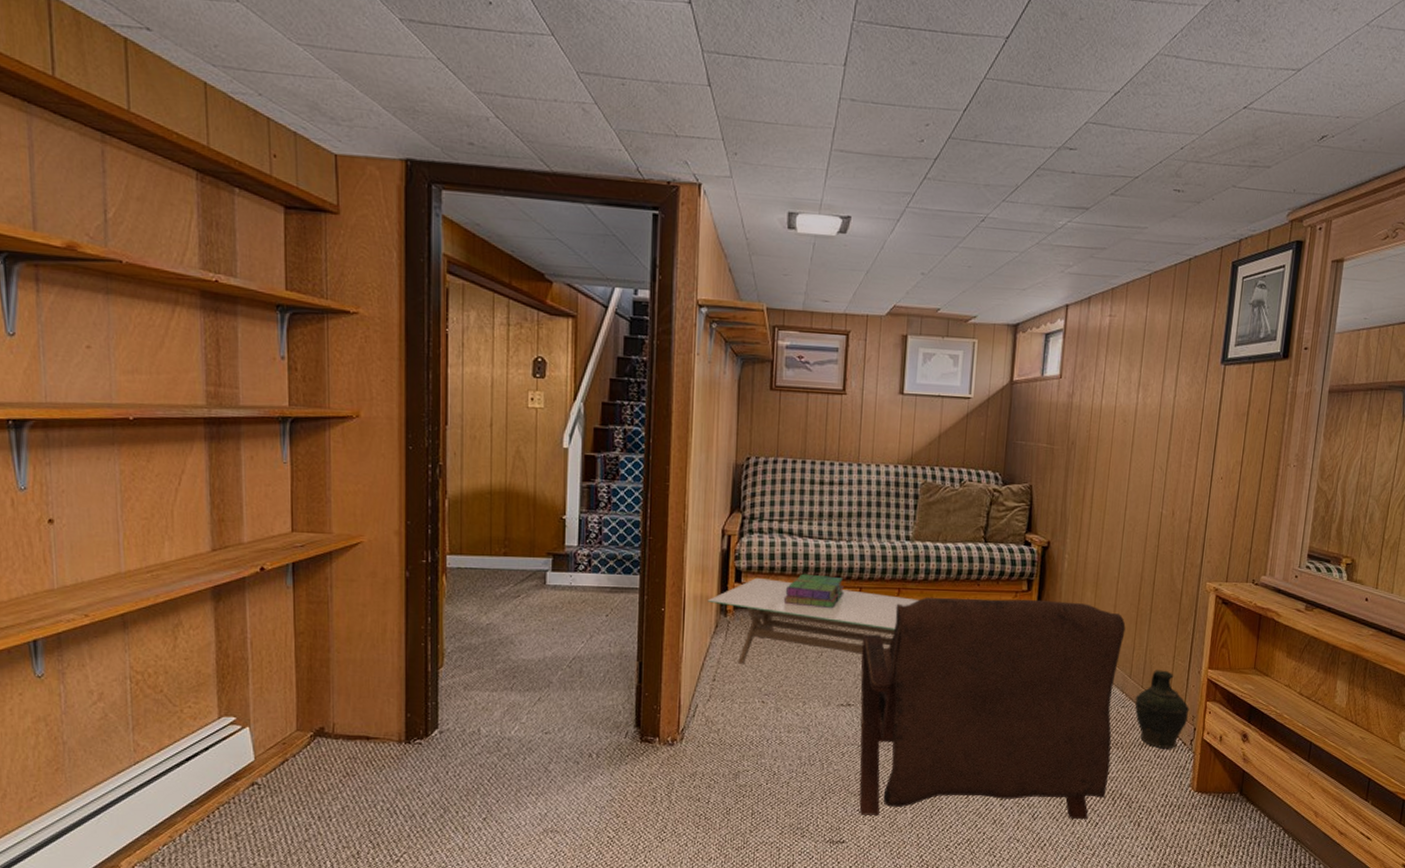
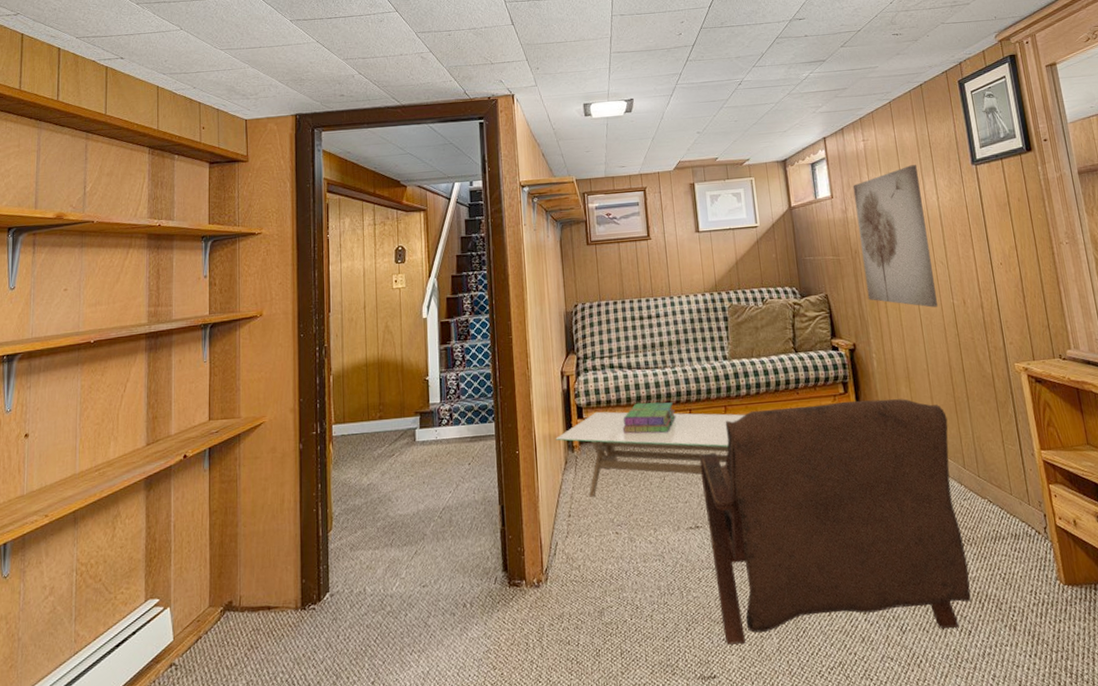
wall art: none [1074,353,1161,515] -> present [852,165,938,308]
ceramic jug: present [1135,670,1190,749] -> none [975,456,1035,540]

